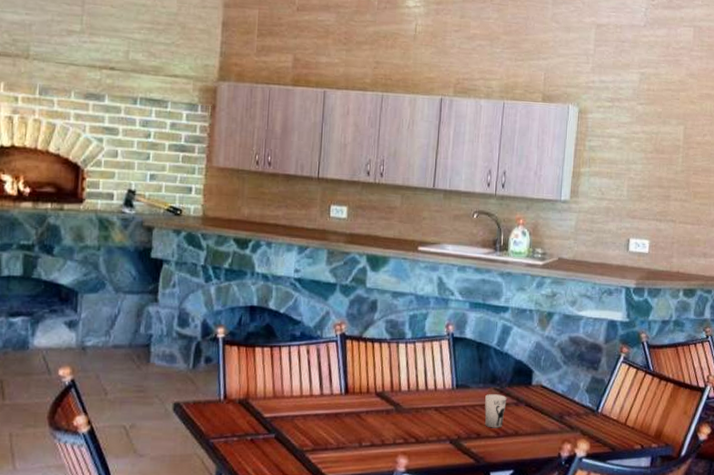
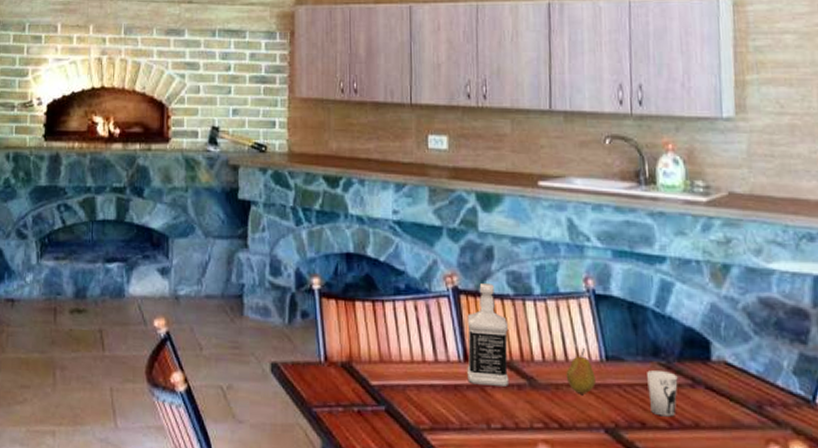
bottle: none [346,330,384,412] -> present [467,283,510,387]
fruit: none [424,379,447,415] -> present [566,348,596,394]

